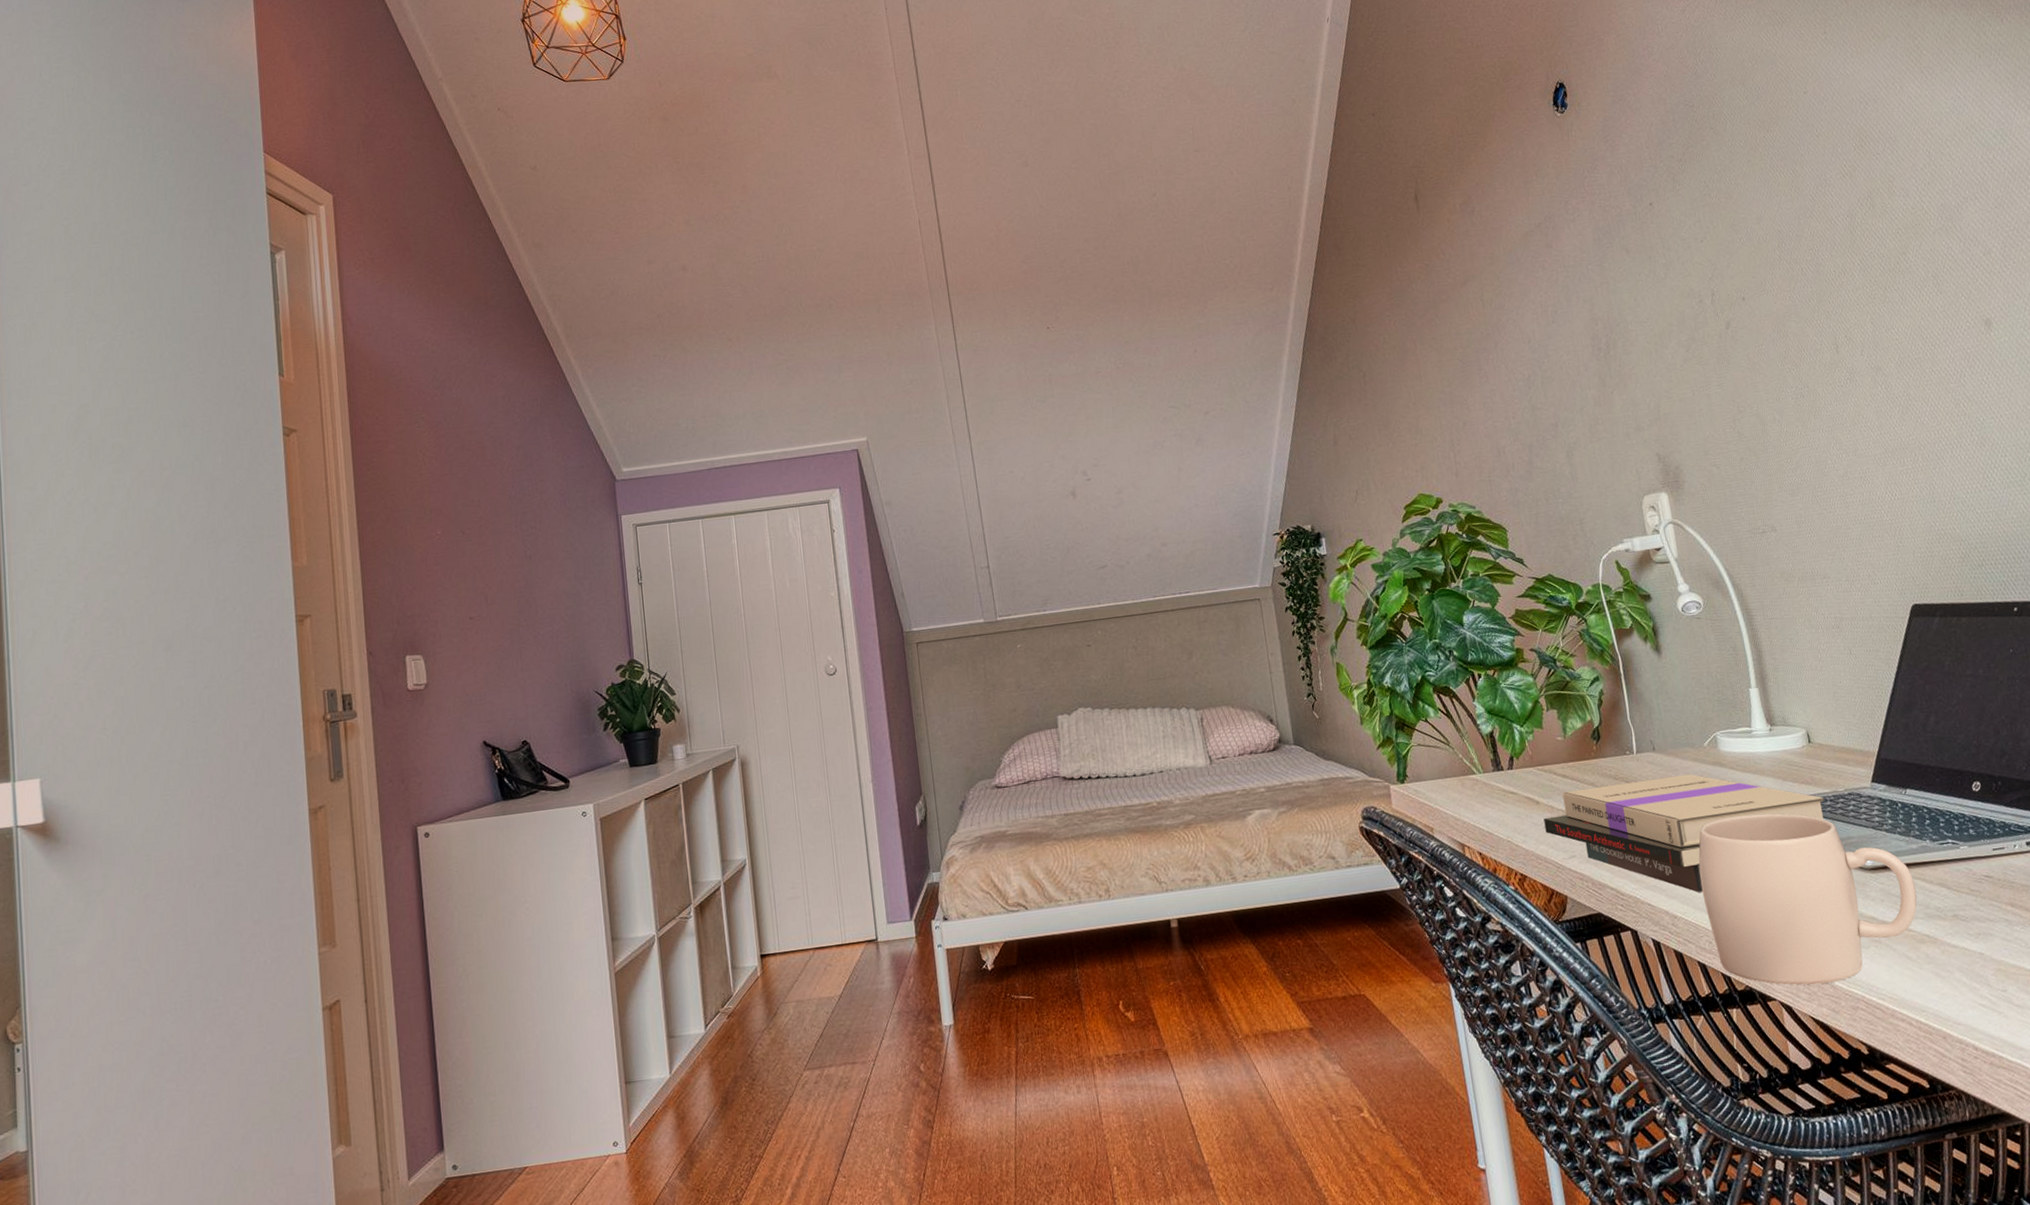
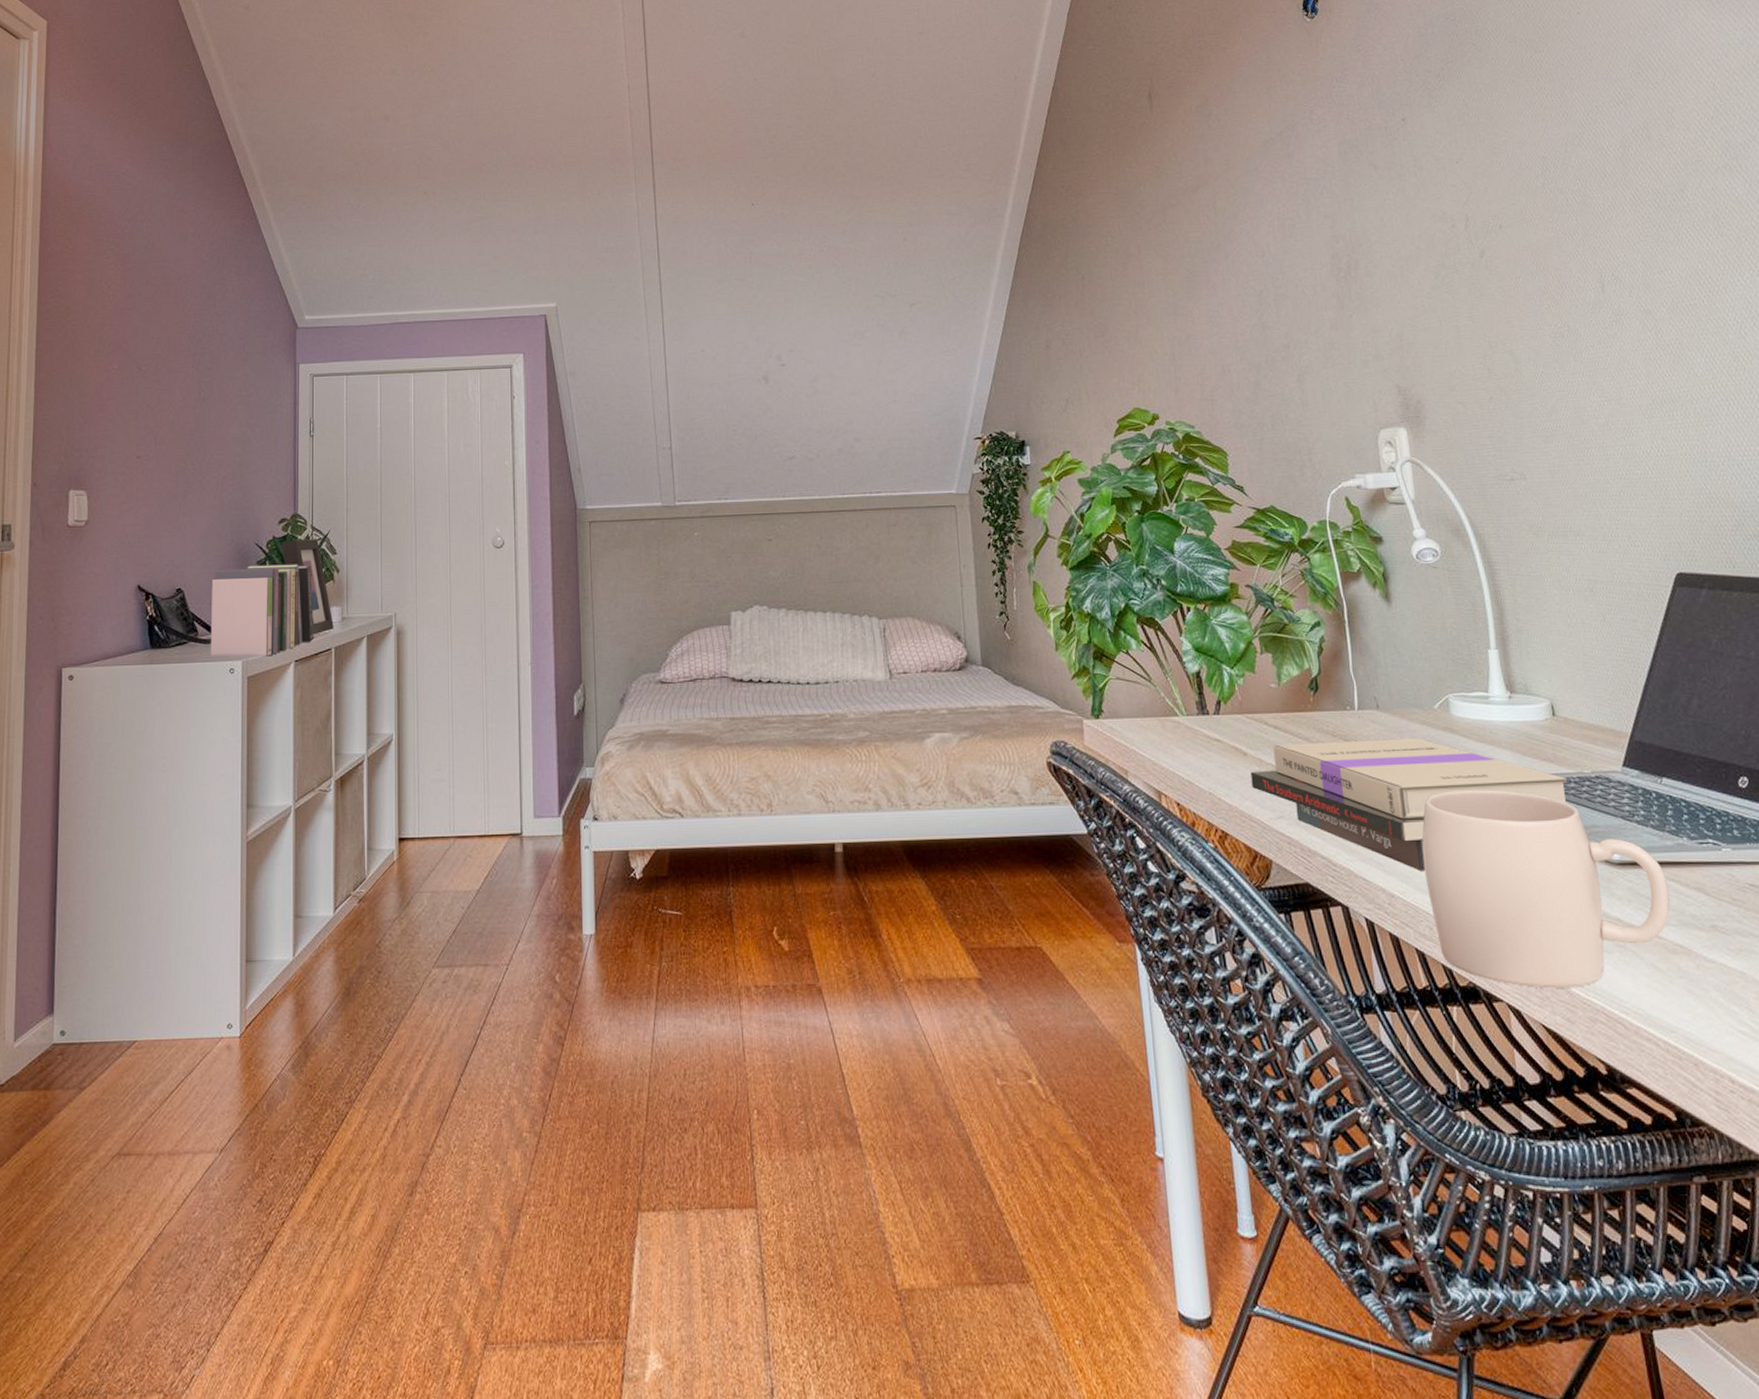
books: none [556,707,662,804] -> present [210,564,315,658]
picture frame: none [619,682,679,773] -> present [280,539,334,635]

